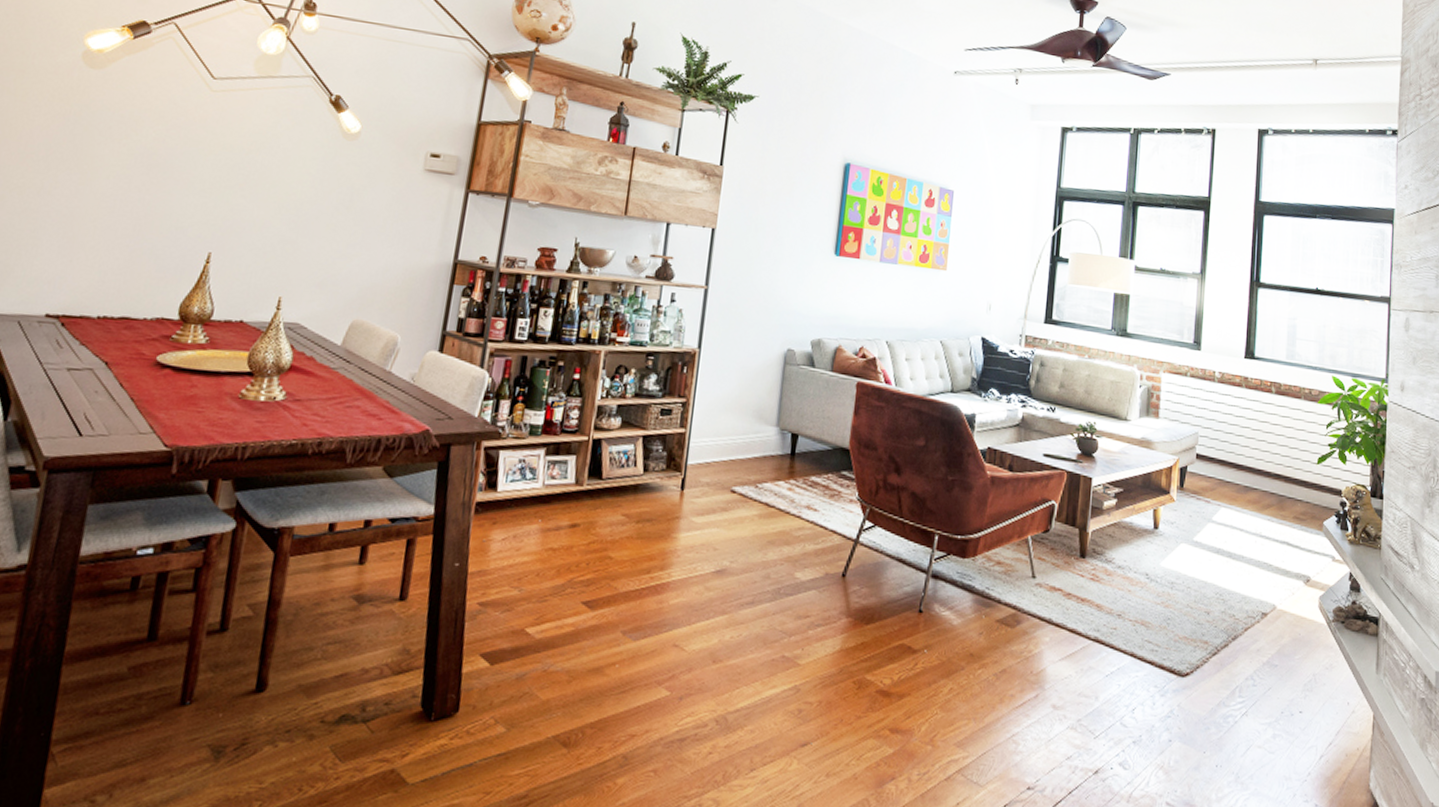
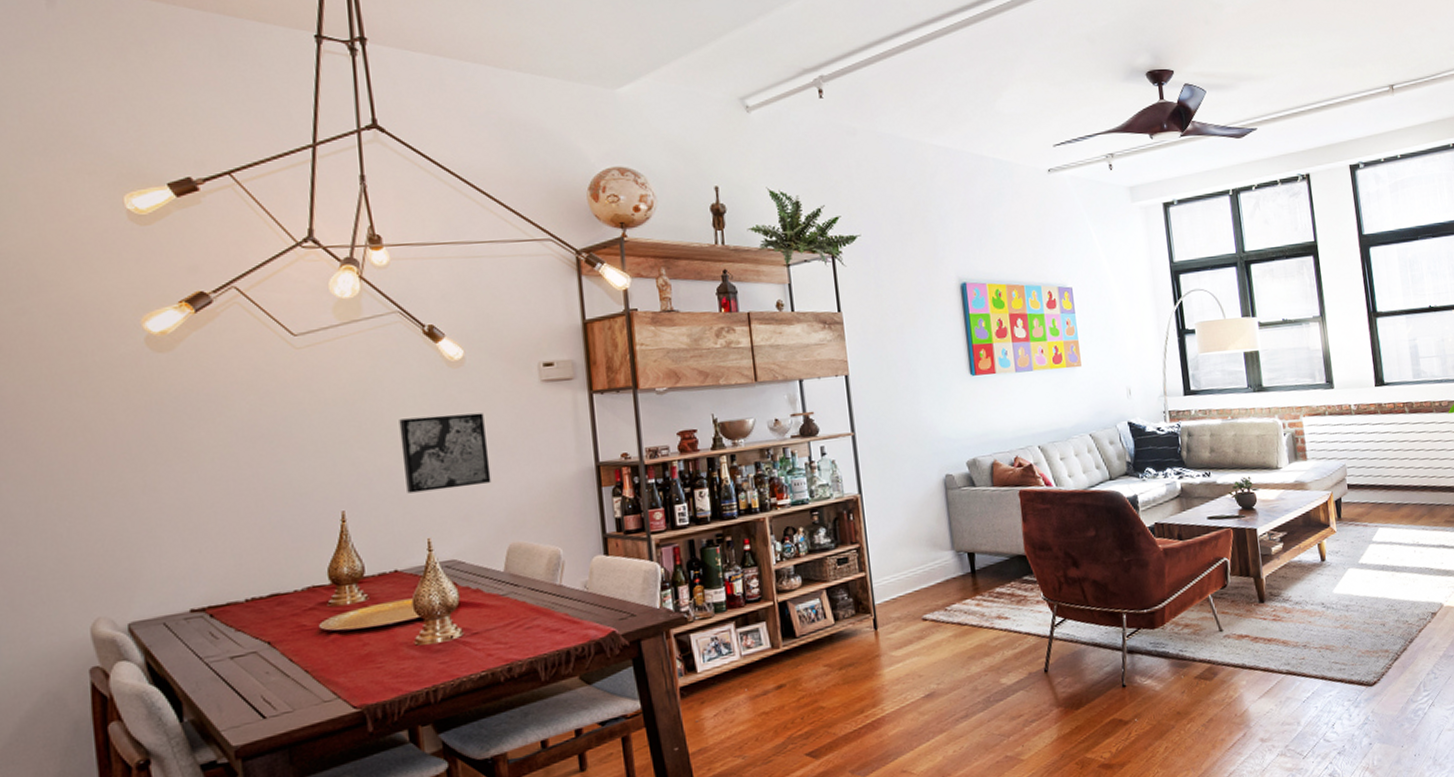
wall art: none [273,177,363,256] -> present [399,413,492,494]

